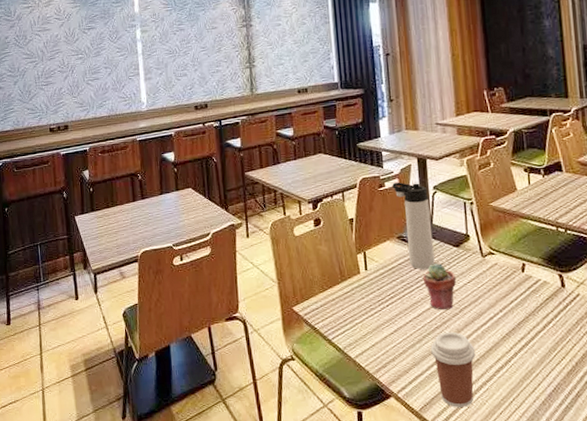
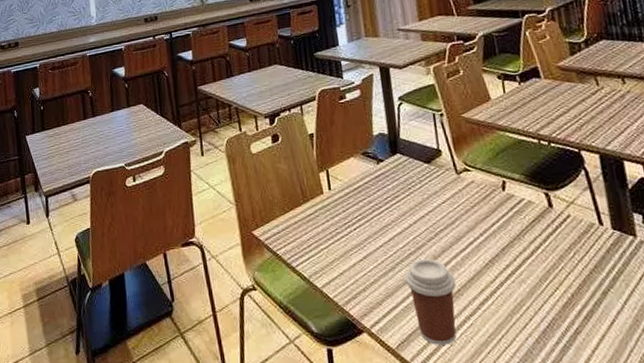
thermos bottle: present [392,182,435,269] -> none [353,93,405,189]
potted succulent: present [422,263,456,310] -> none [391,182,429,234]

